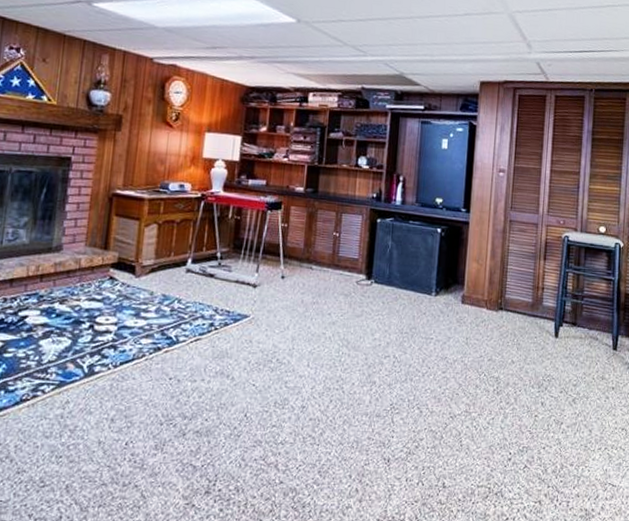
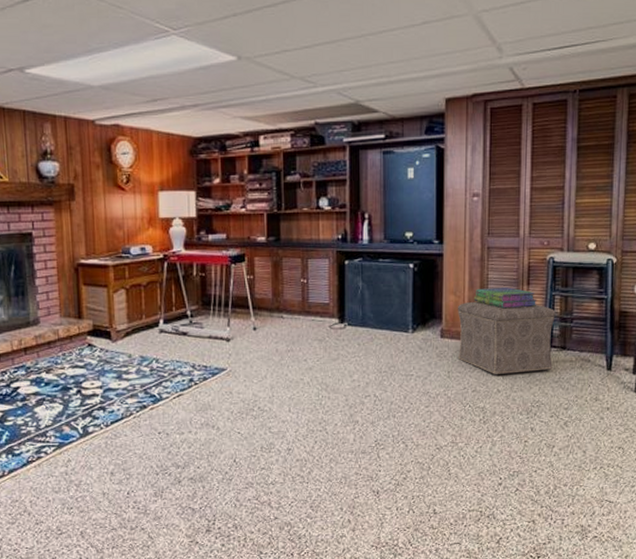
ottoman: none [477,270,568,346] -> present [457,301,556,376]
stack of books: none [494,258,551,281] -> present [473,287,536,309]

